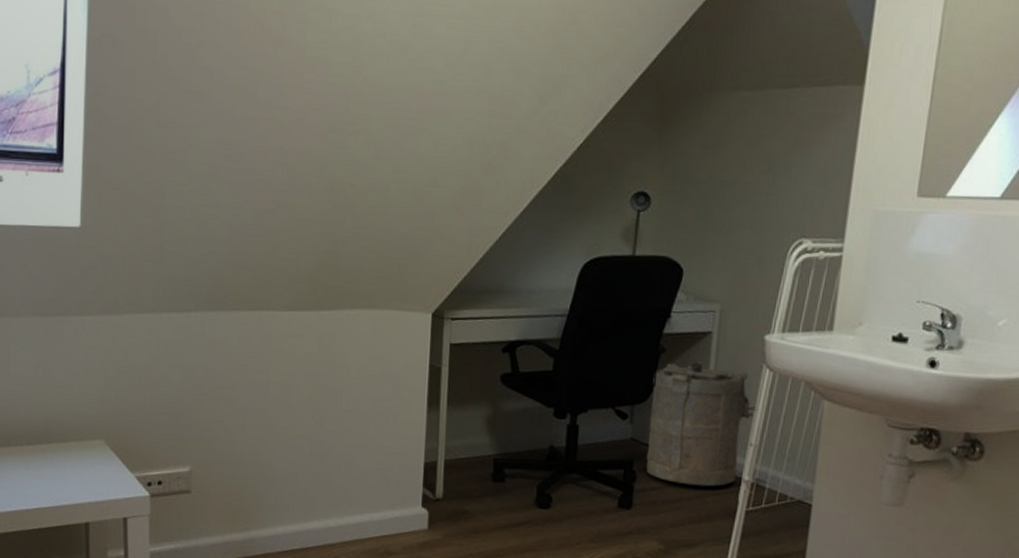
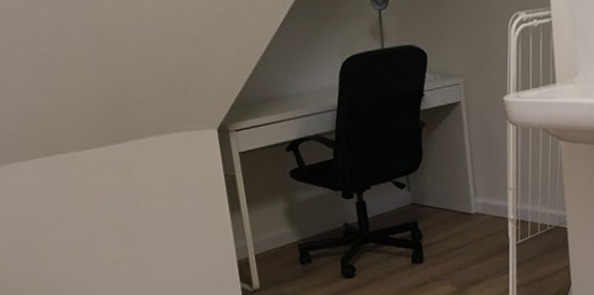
laundry hamper: present [646,362,757,487] -> none [420,128,509,233]

